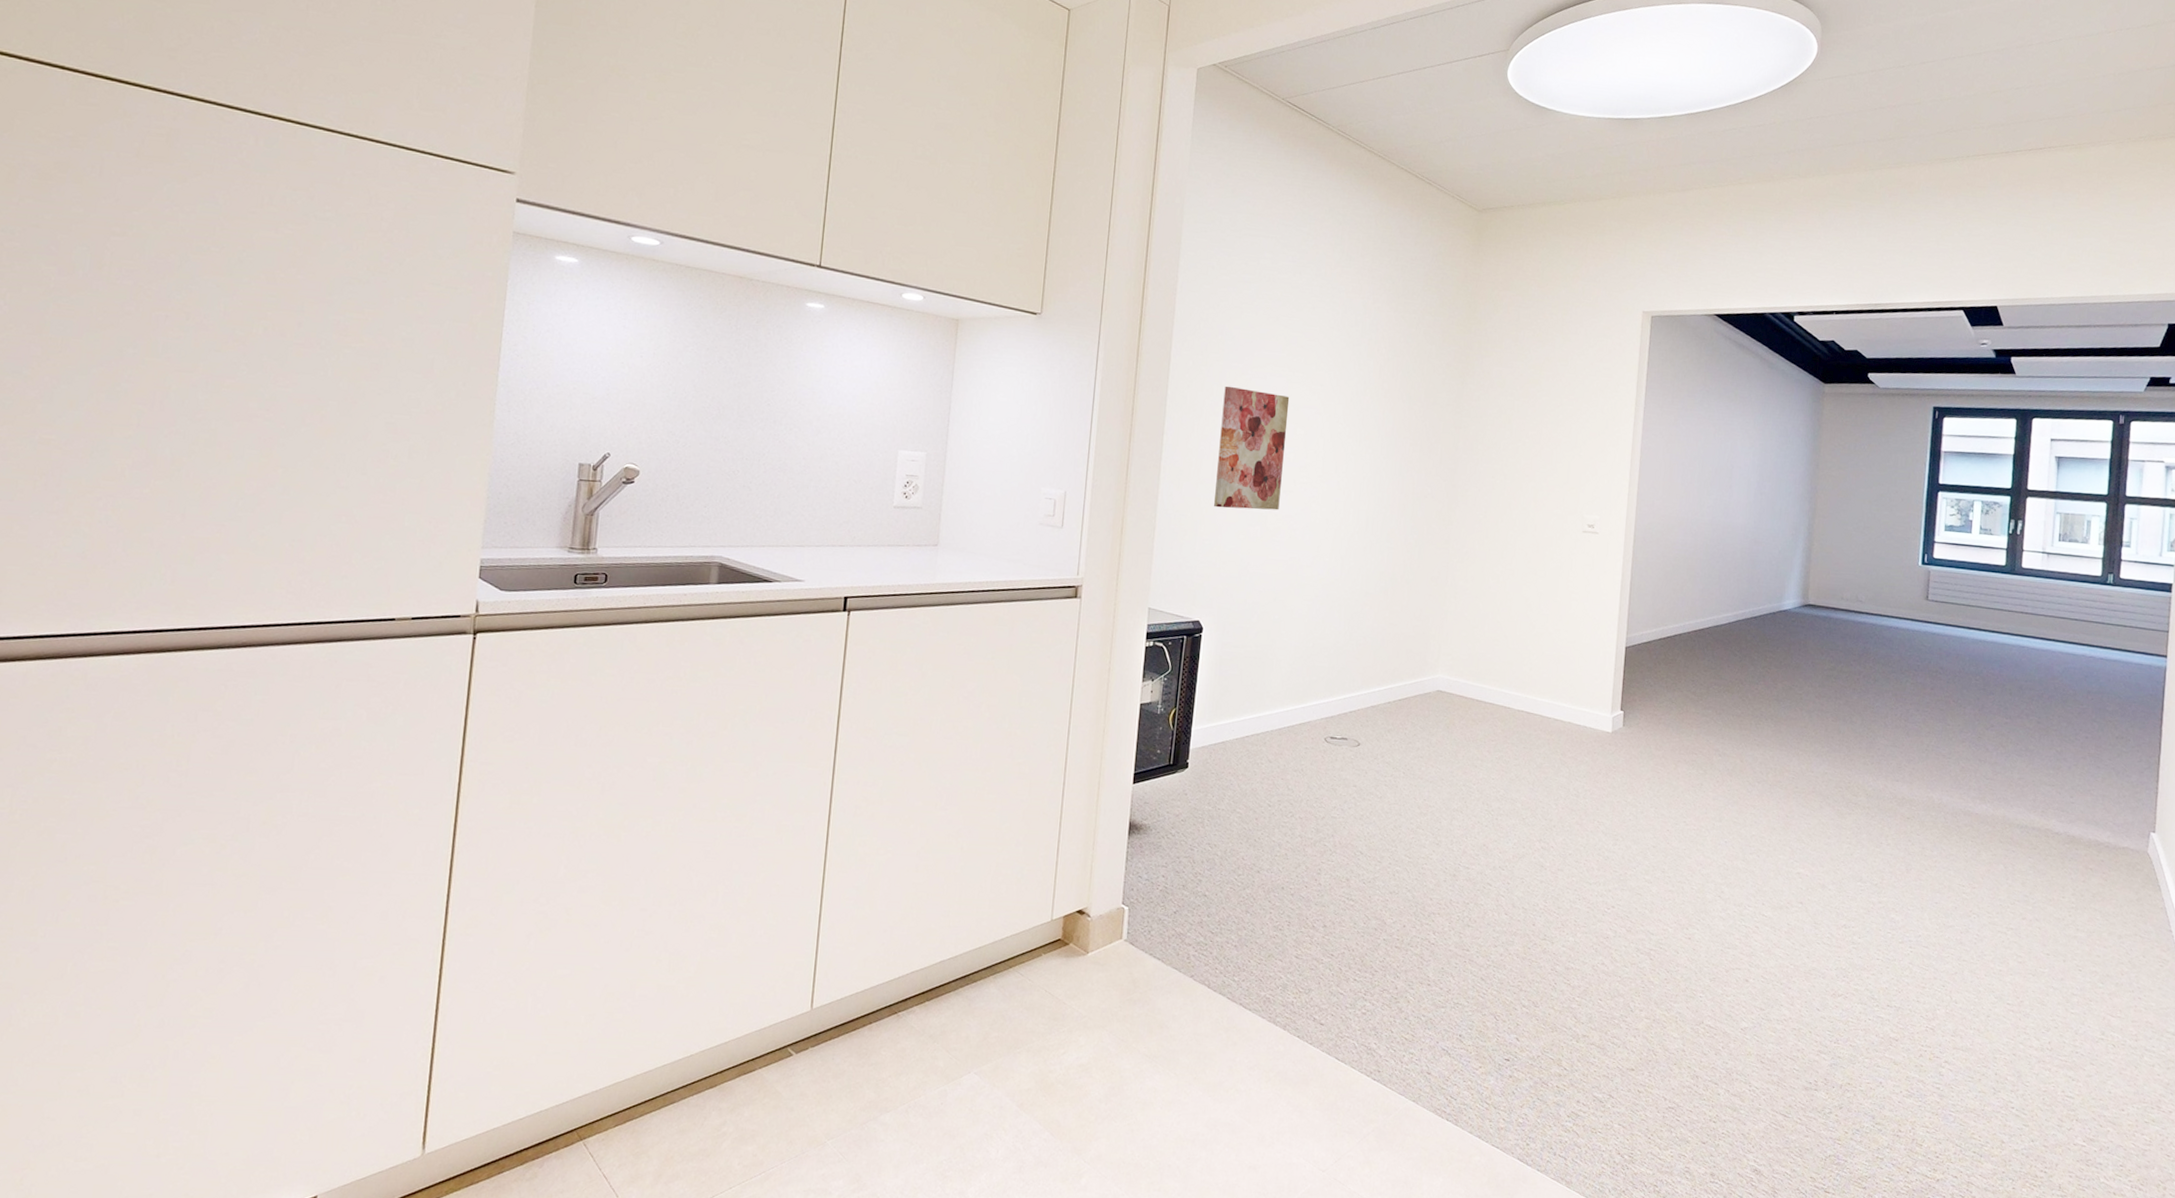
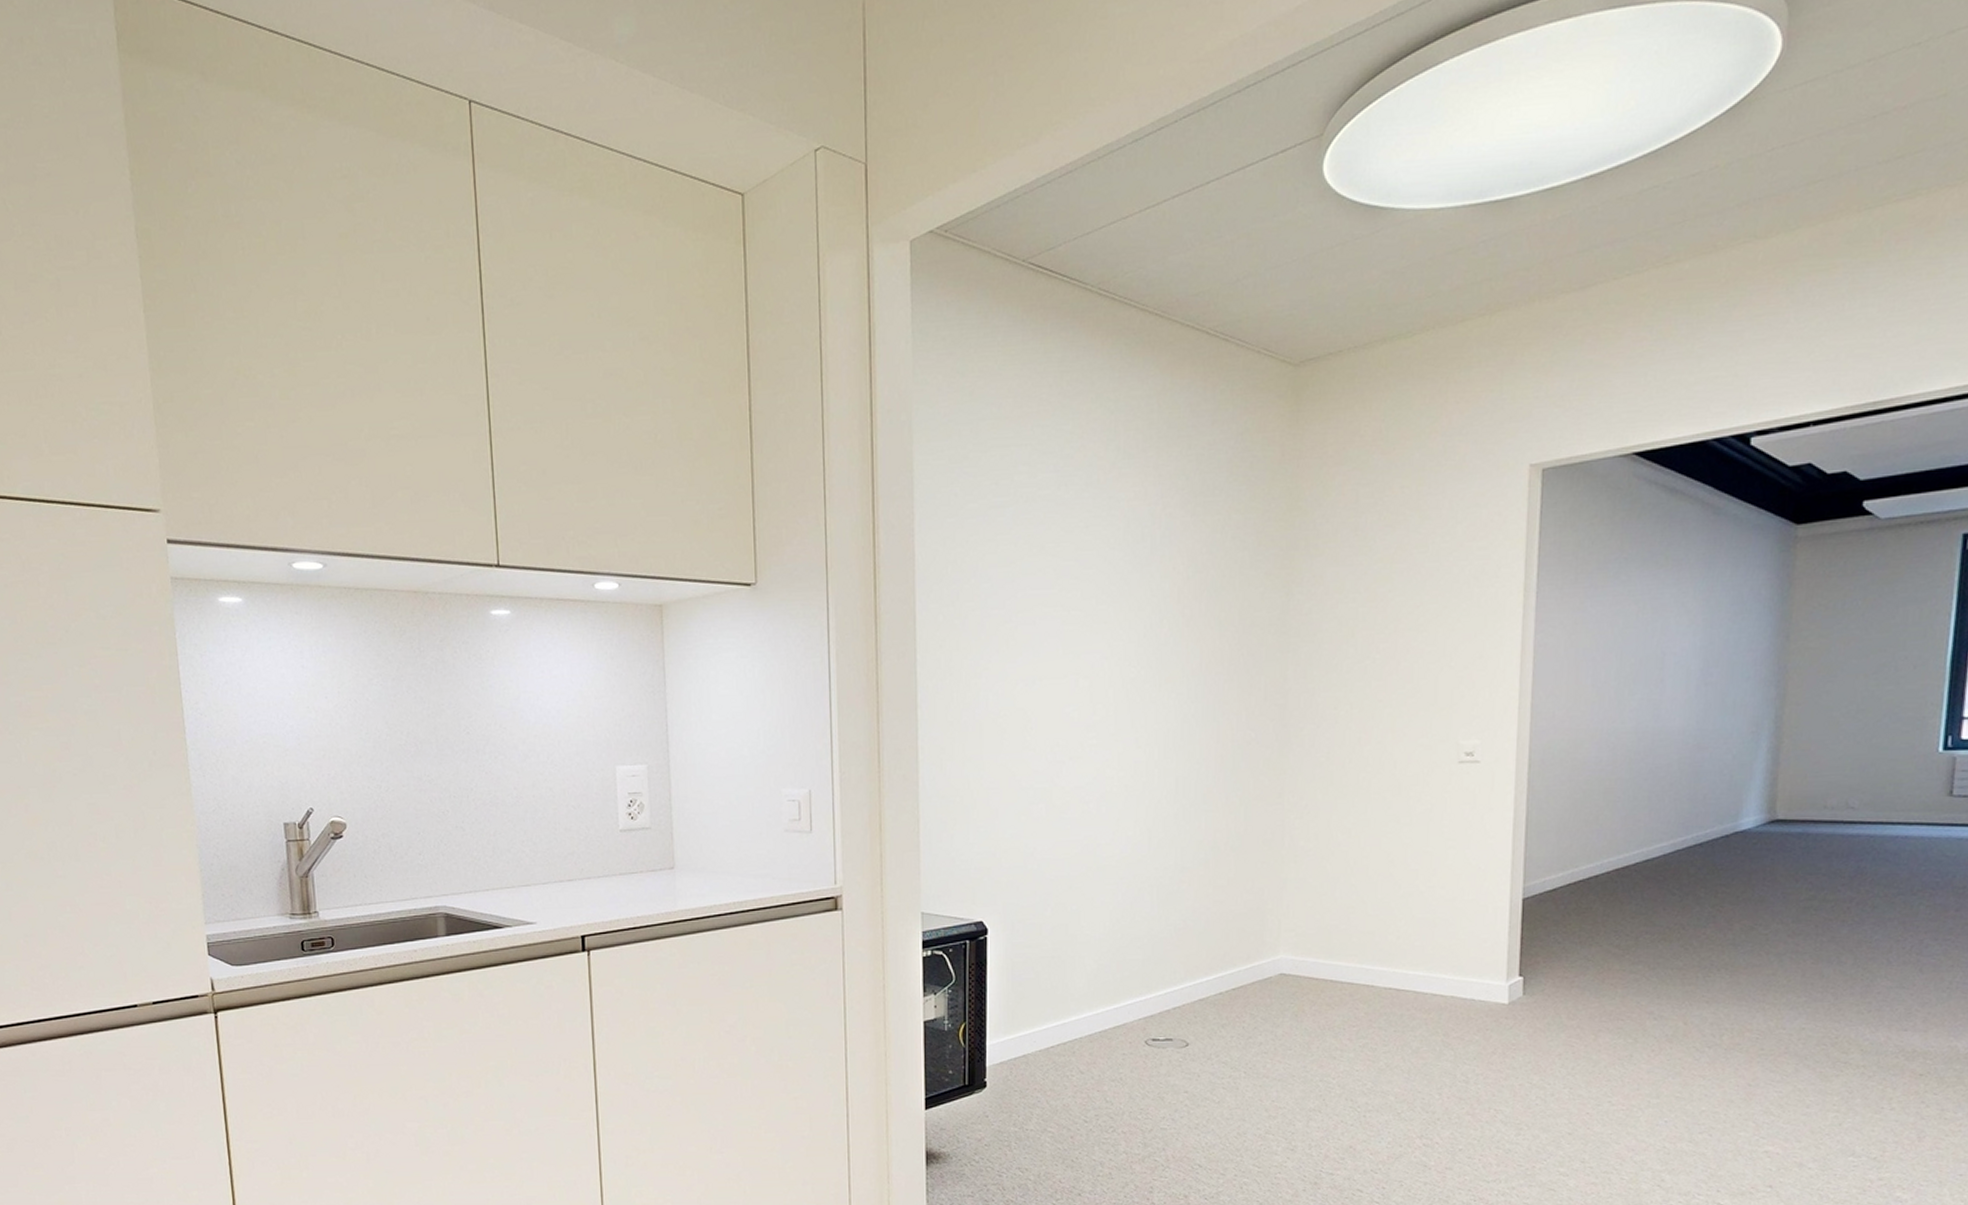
wall art: present [1214,386,1290,511] -> none [985,639,1067,788]

